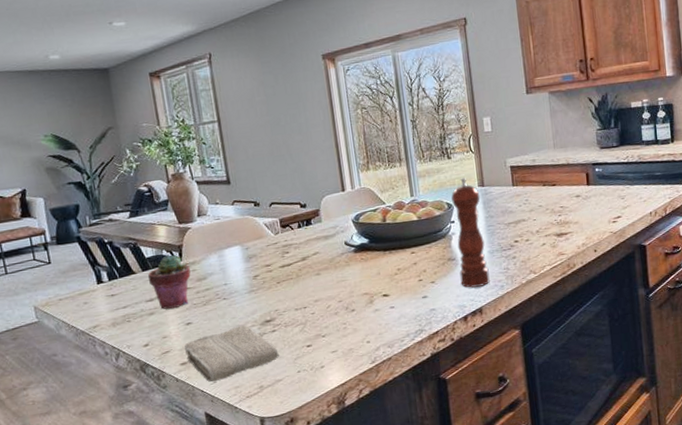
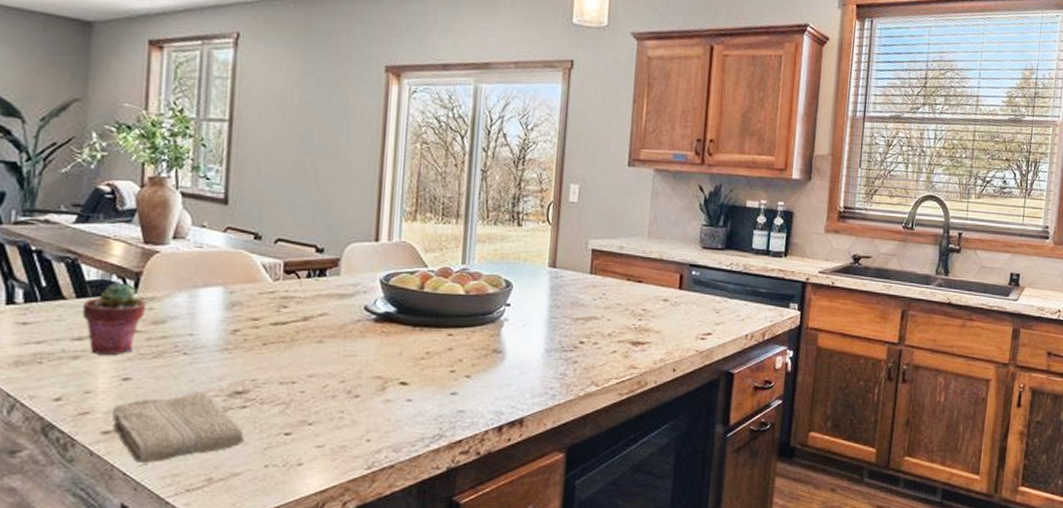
pepper mill: present [451,178,490,288] -> none [503,252,549,391]

